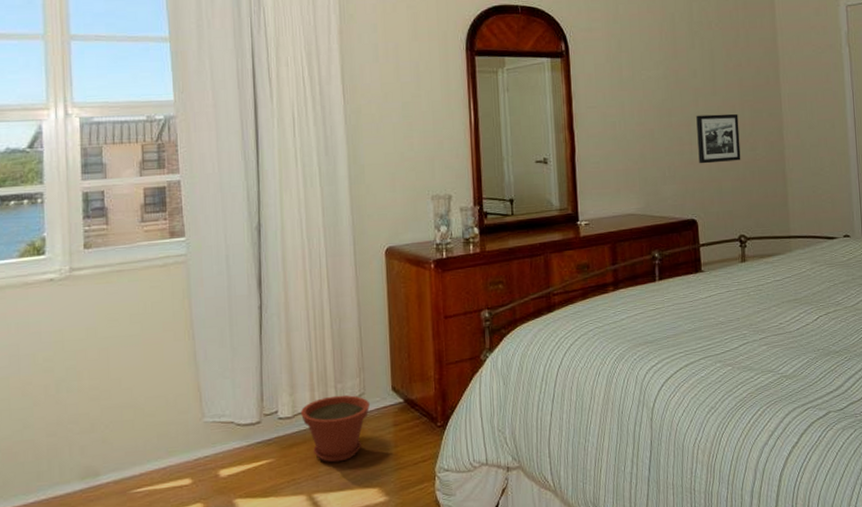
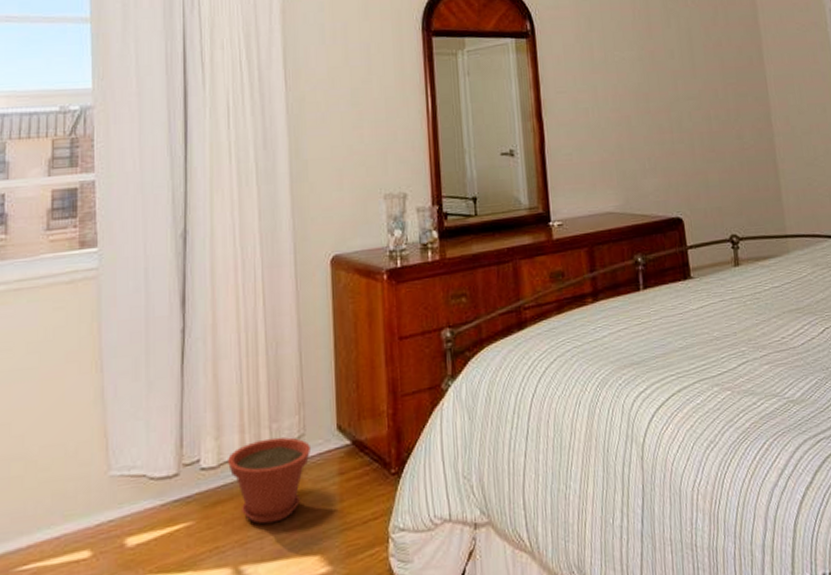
picture frame: present [696,113,741,164] -> none [676,98,727,155]

